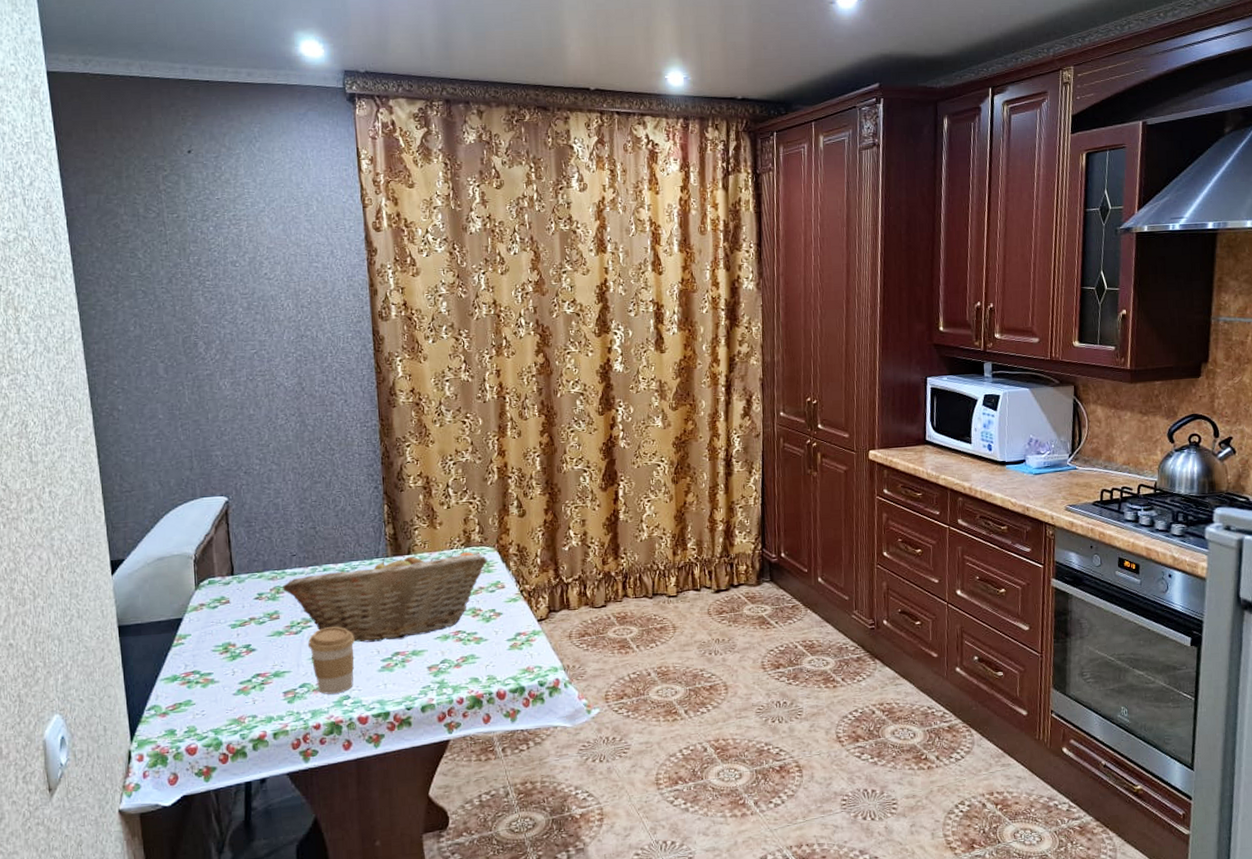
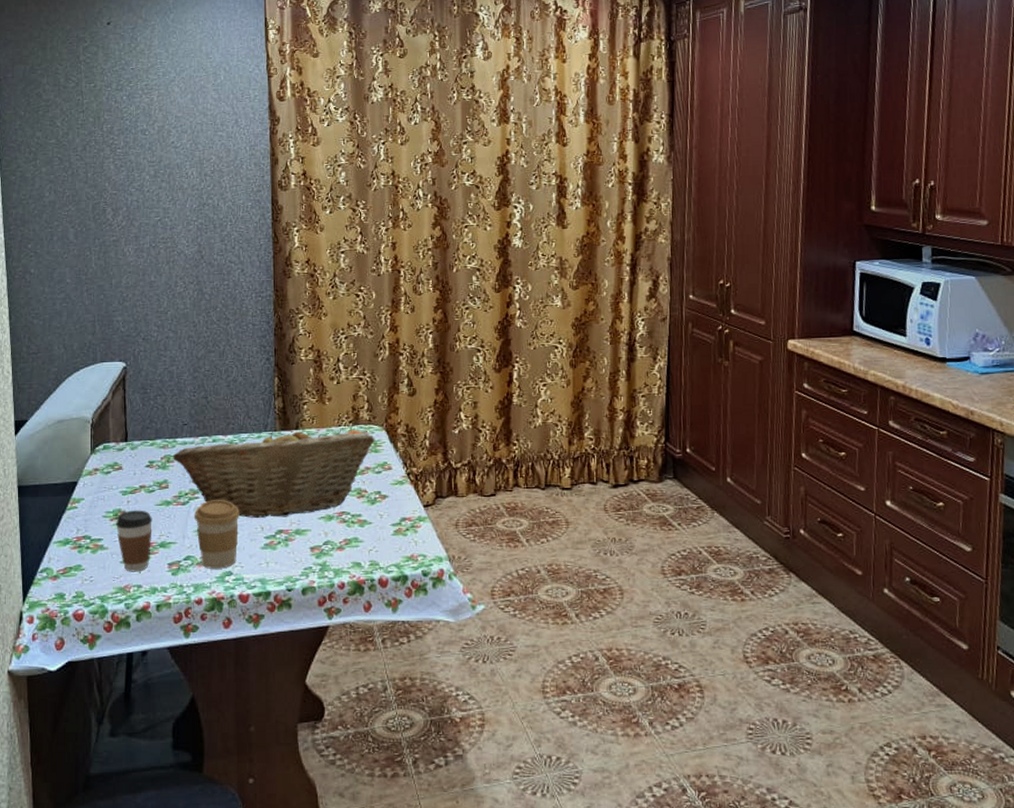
coffee cup: none [226,642,265,704] -> present [116,510,152,572]

